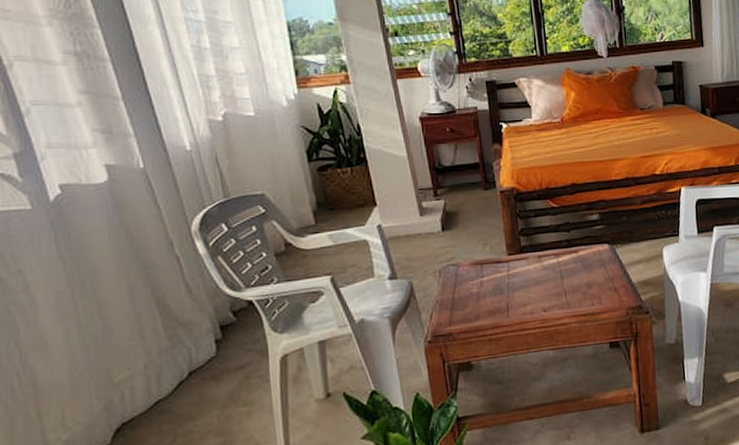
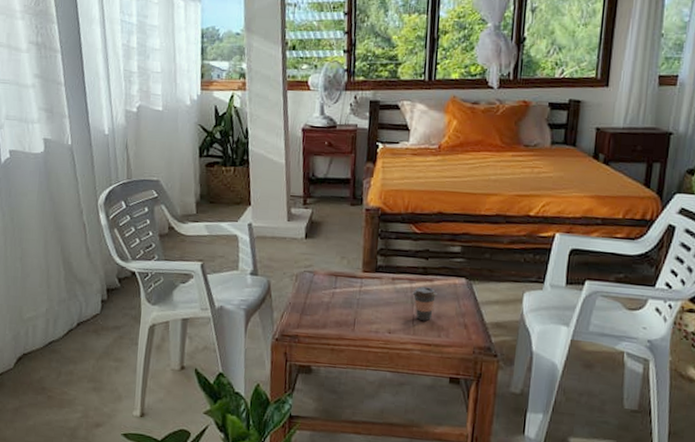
coffee cup: none [560,258,584,293] -> present [412,286,437,321]

